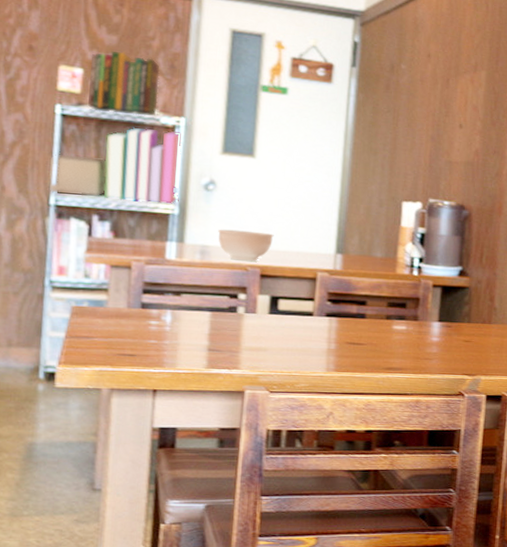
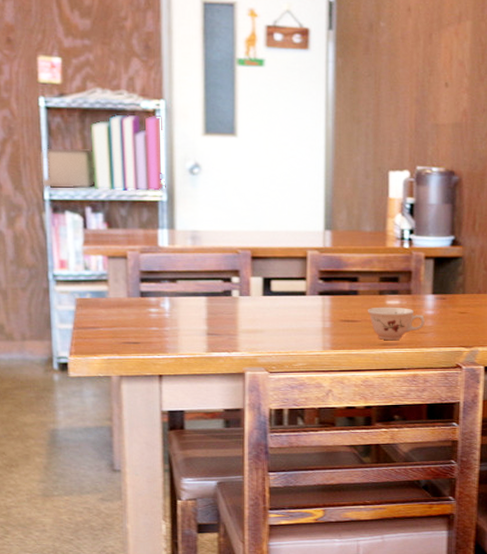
books: present [88,51,160,117] -> none [67,36,136,102]
soup bowl: present [218,229,274,261] -> none [207,213,262,244]
teacup: none [373,331,430,365] -> present [367,307,425,340]

